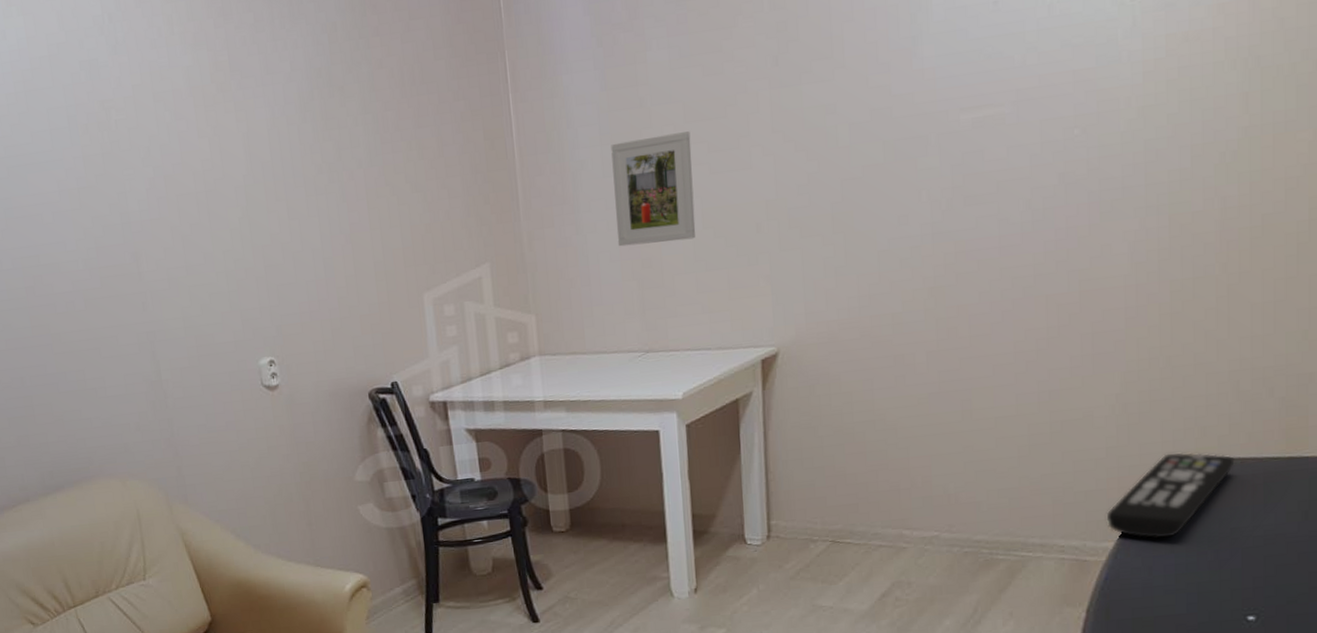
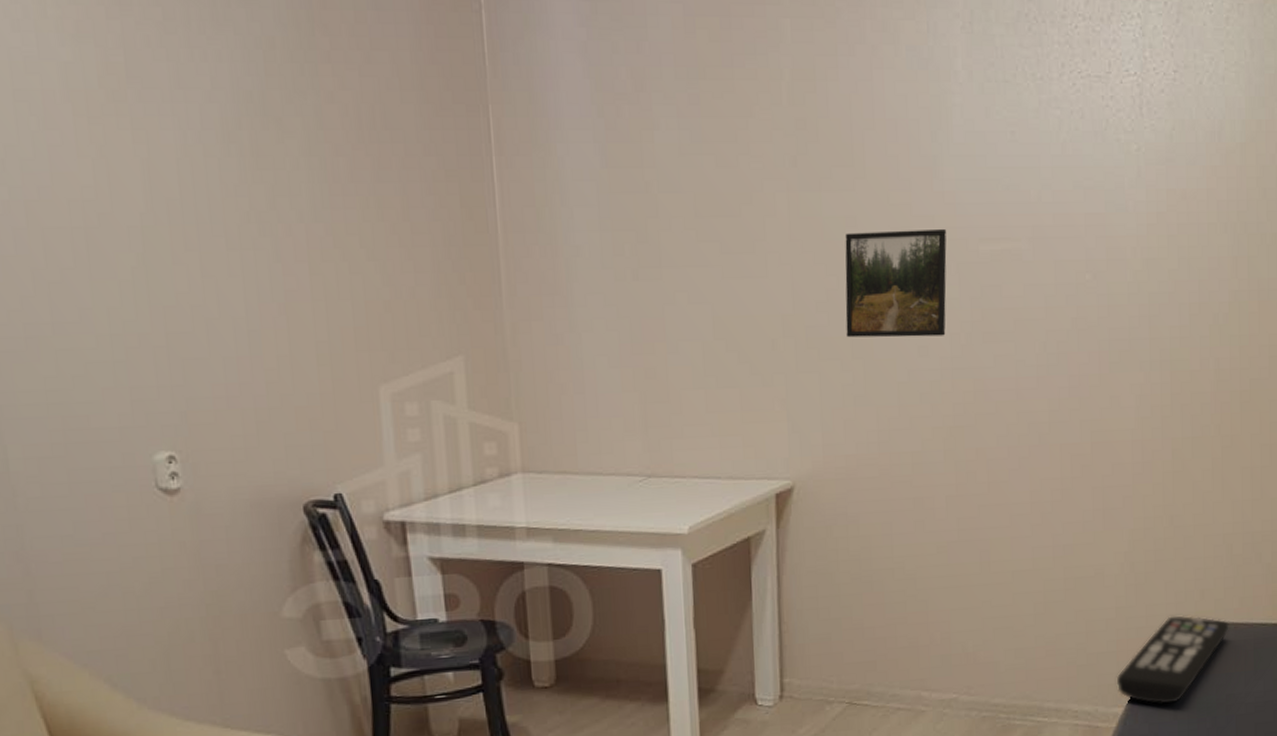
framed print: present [611,131,696,247] -> none [611,227,706,351]
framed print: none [825,103,927,215] -> present [845,228,947,338]

